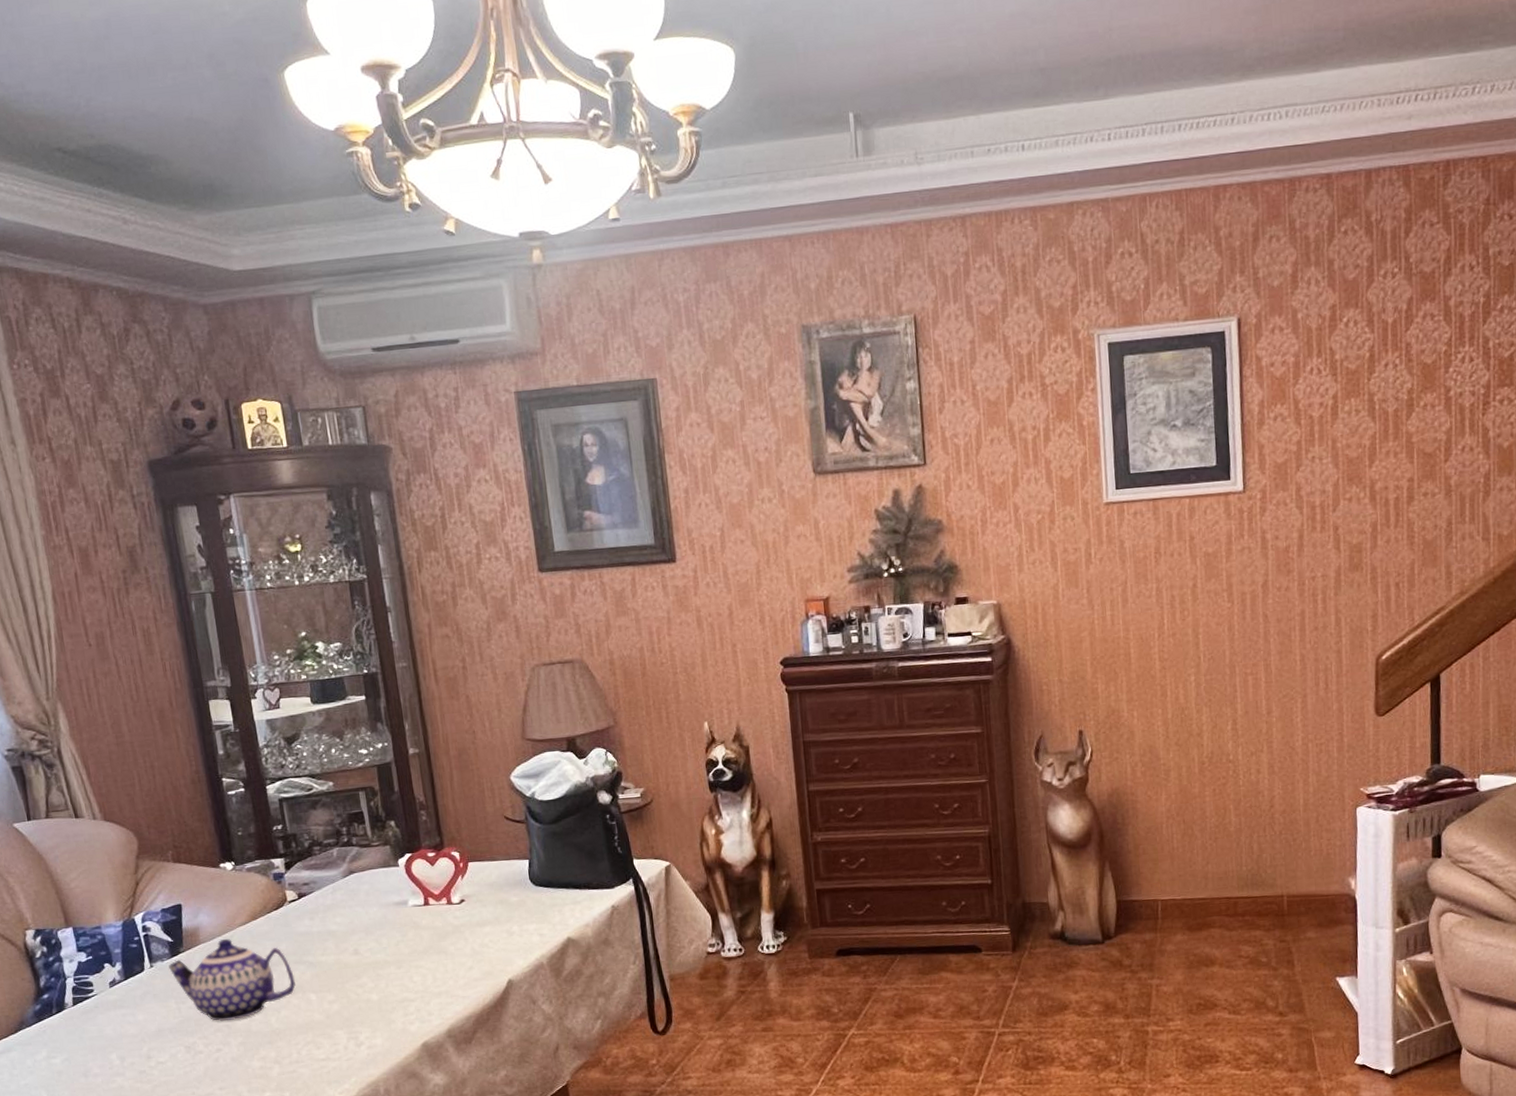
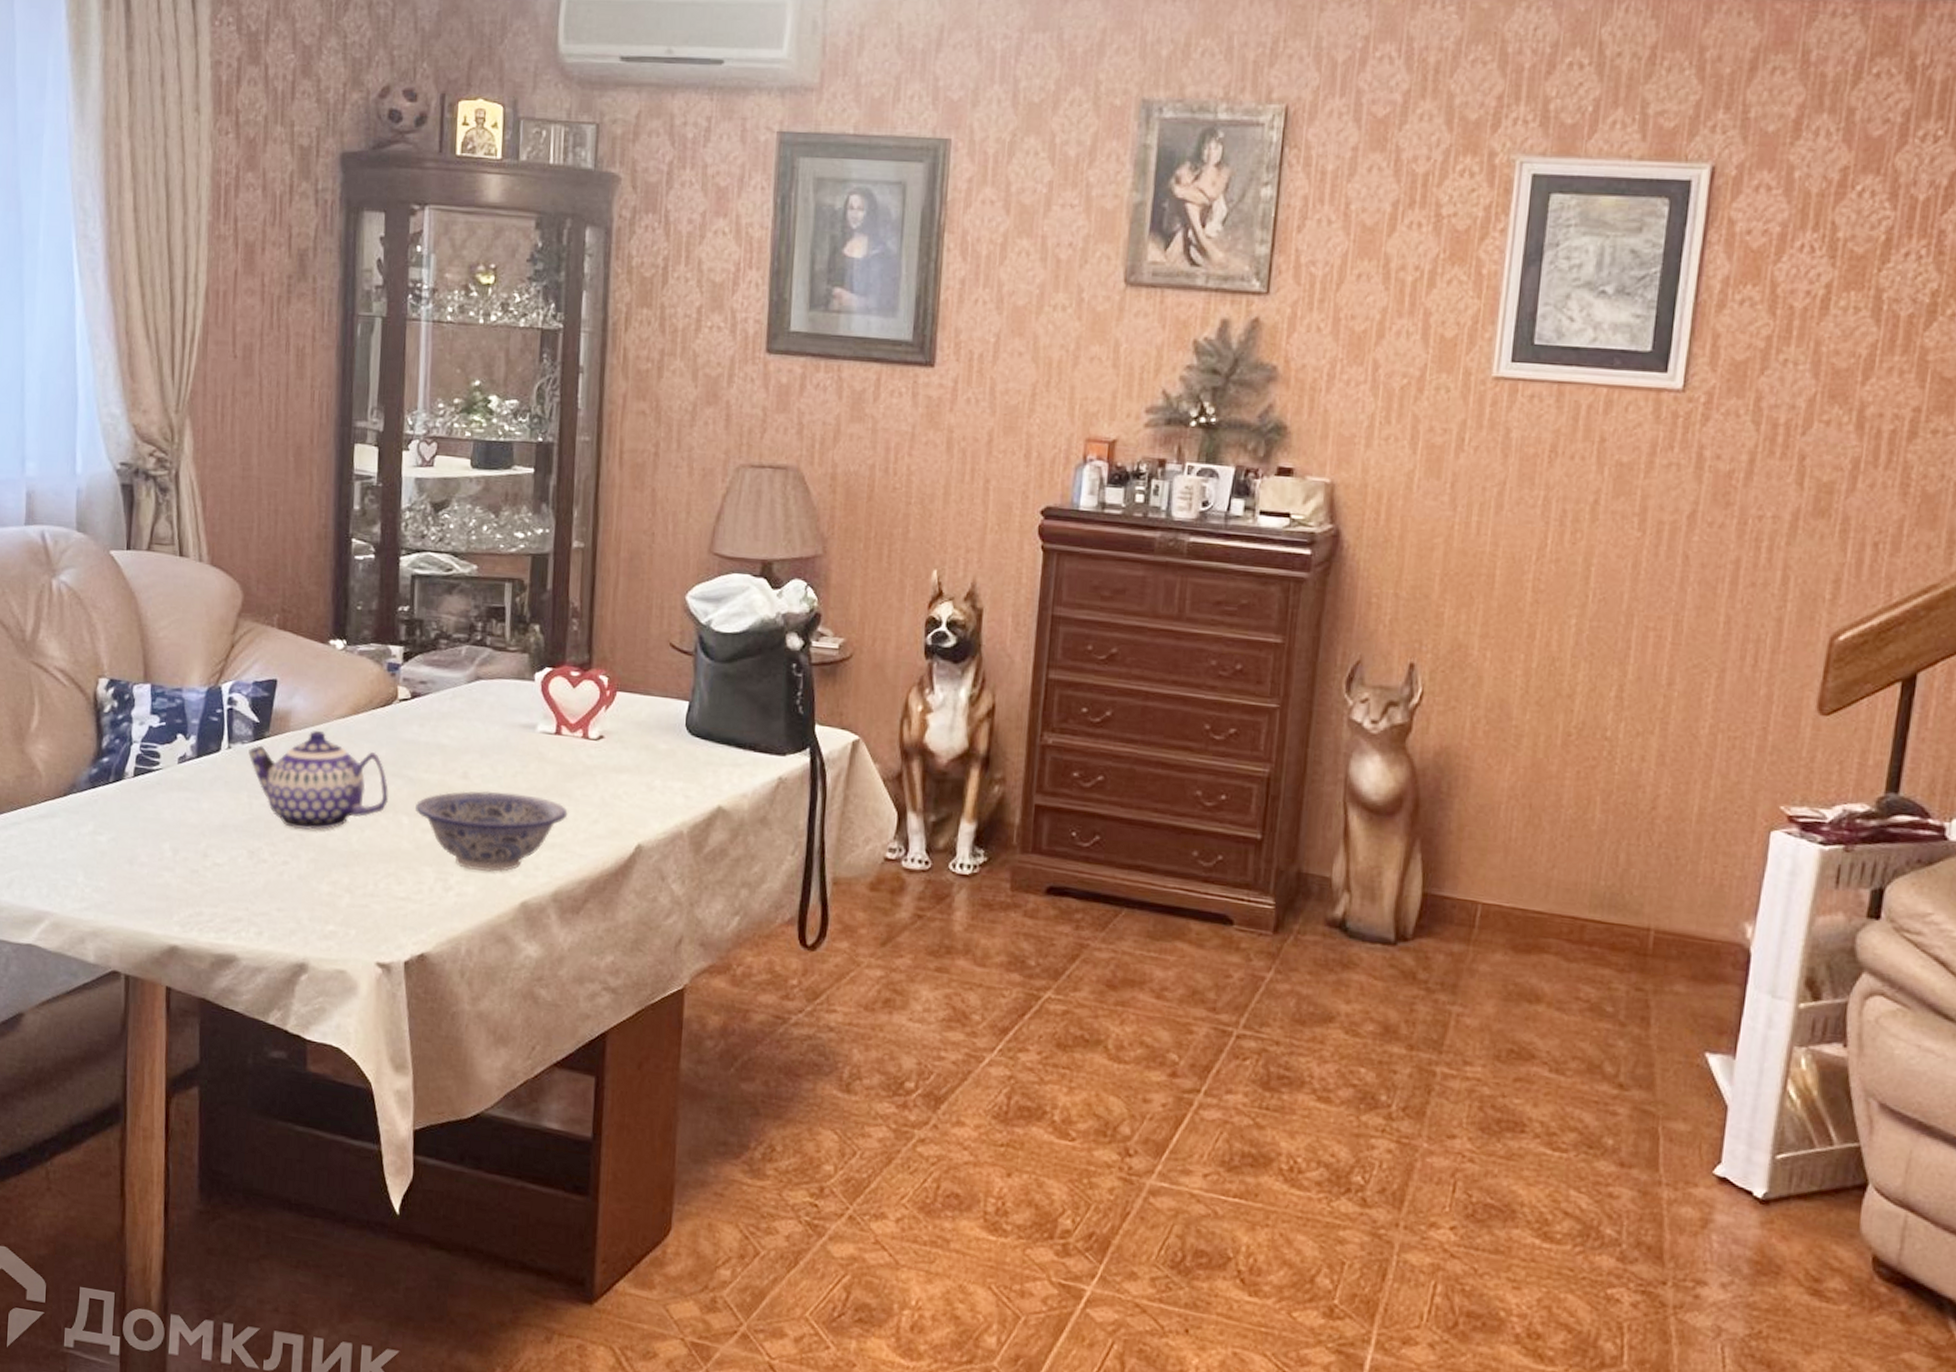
bowl: none [319,958,447,1026] -> present [415,790,568,872]

